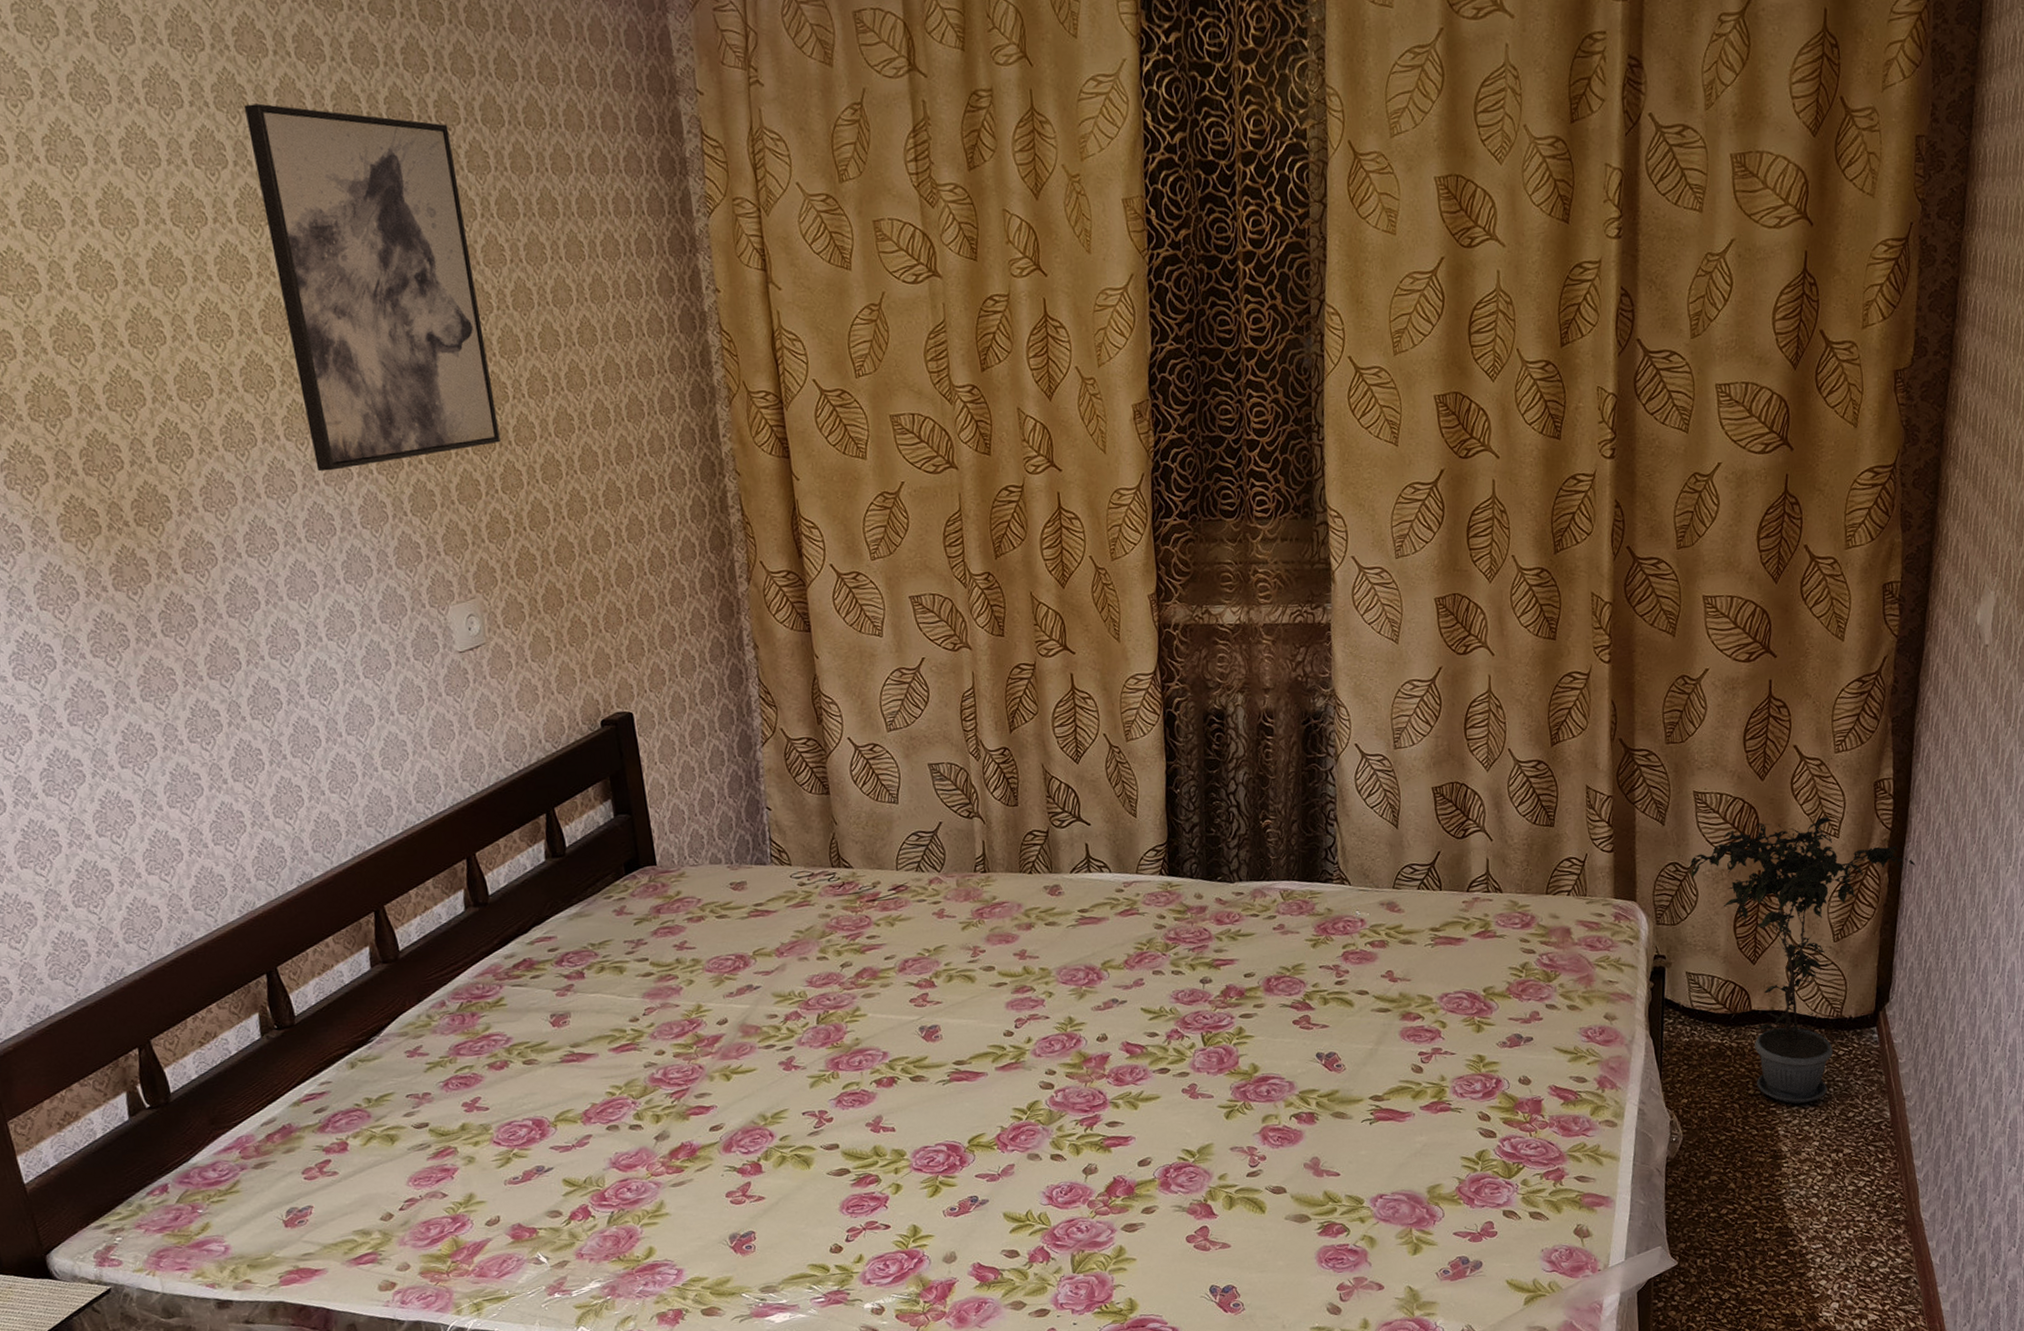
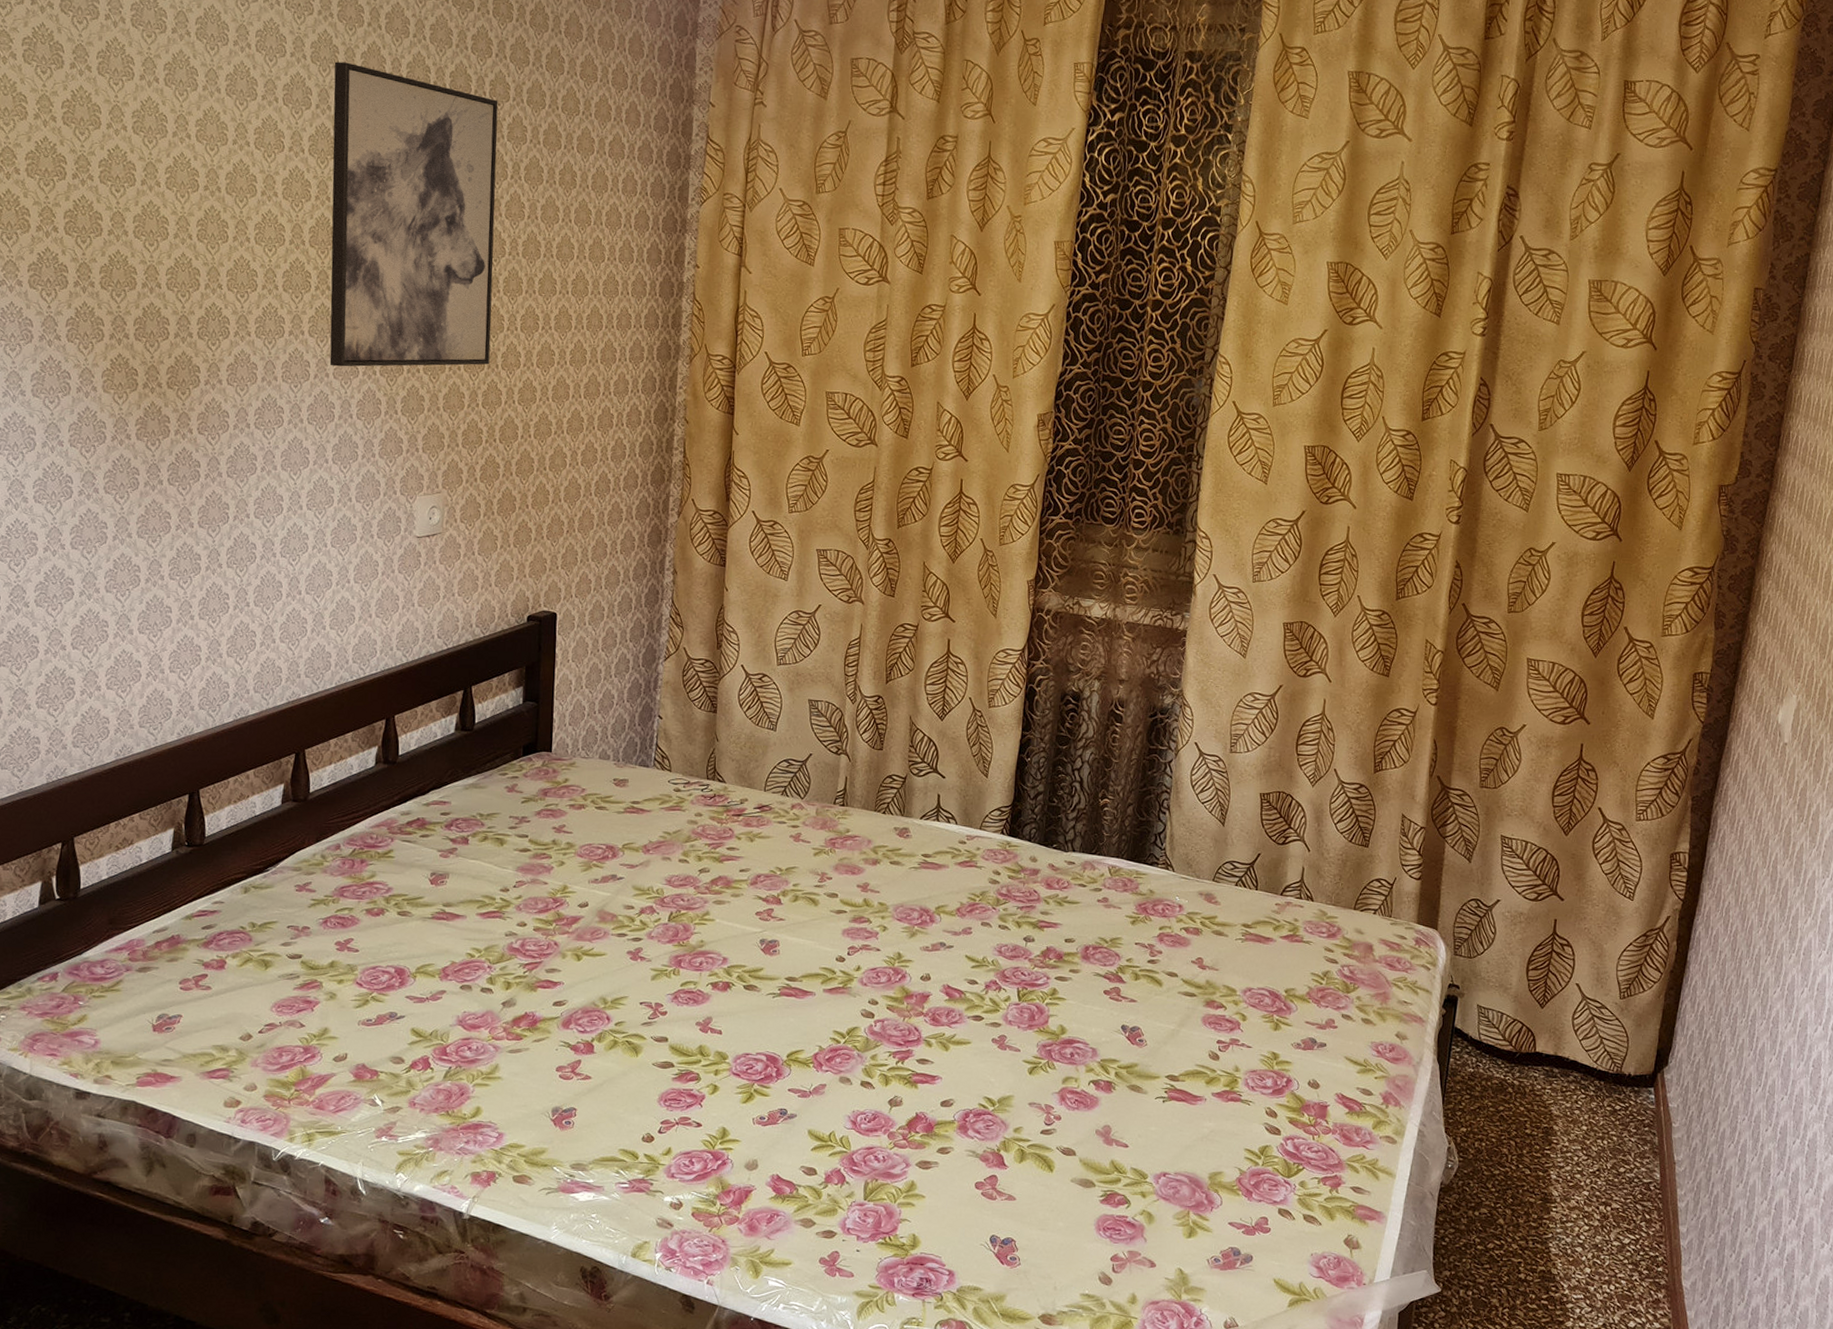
potted plant: present [1689,816,1916,1104] -> none [1490,874,1704,1152]

